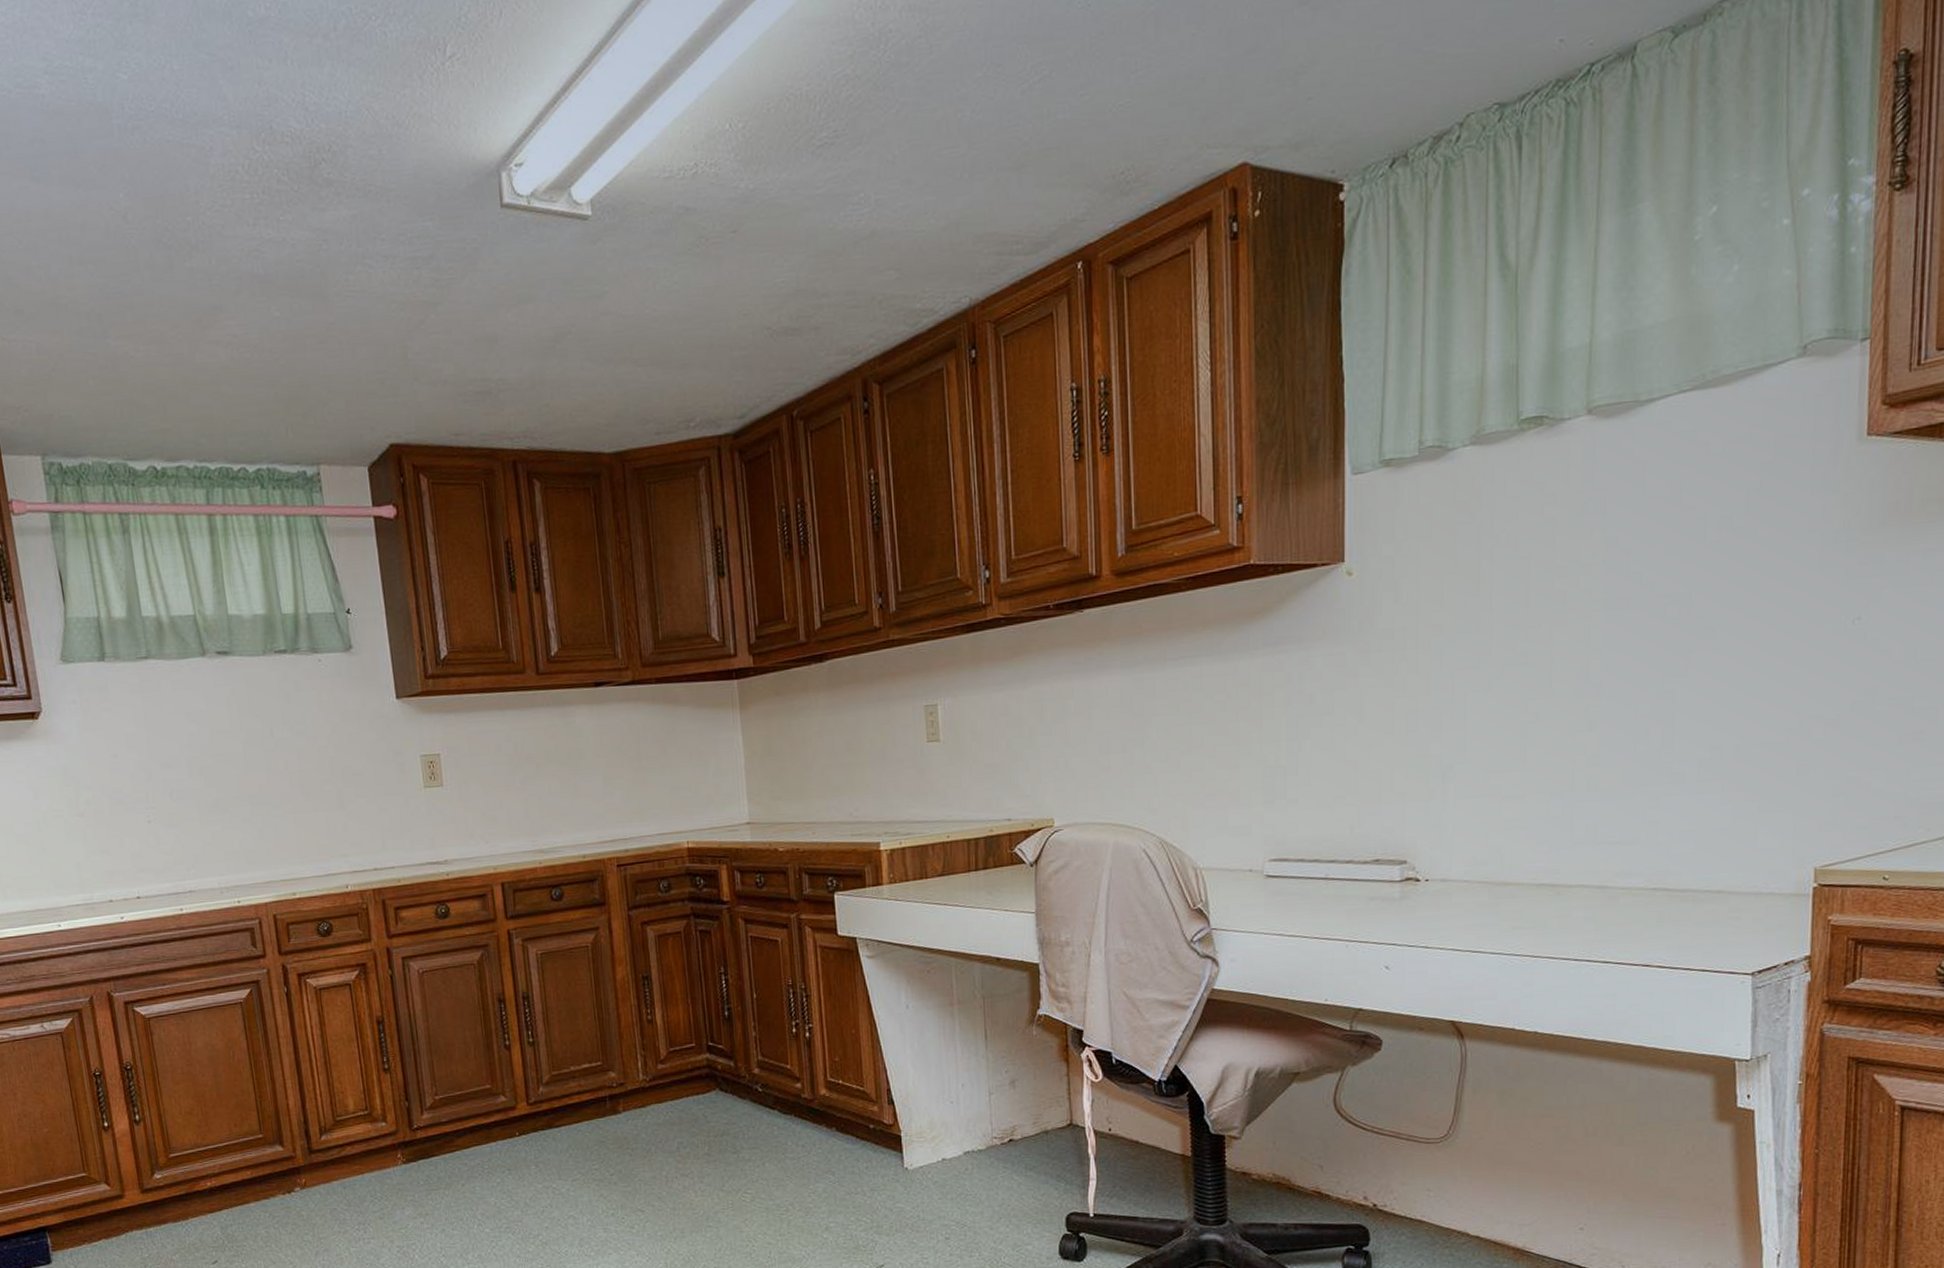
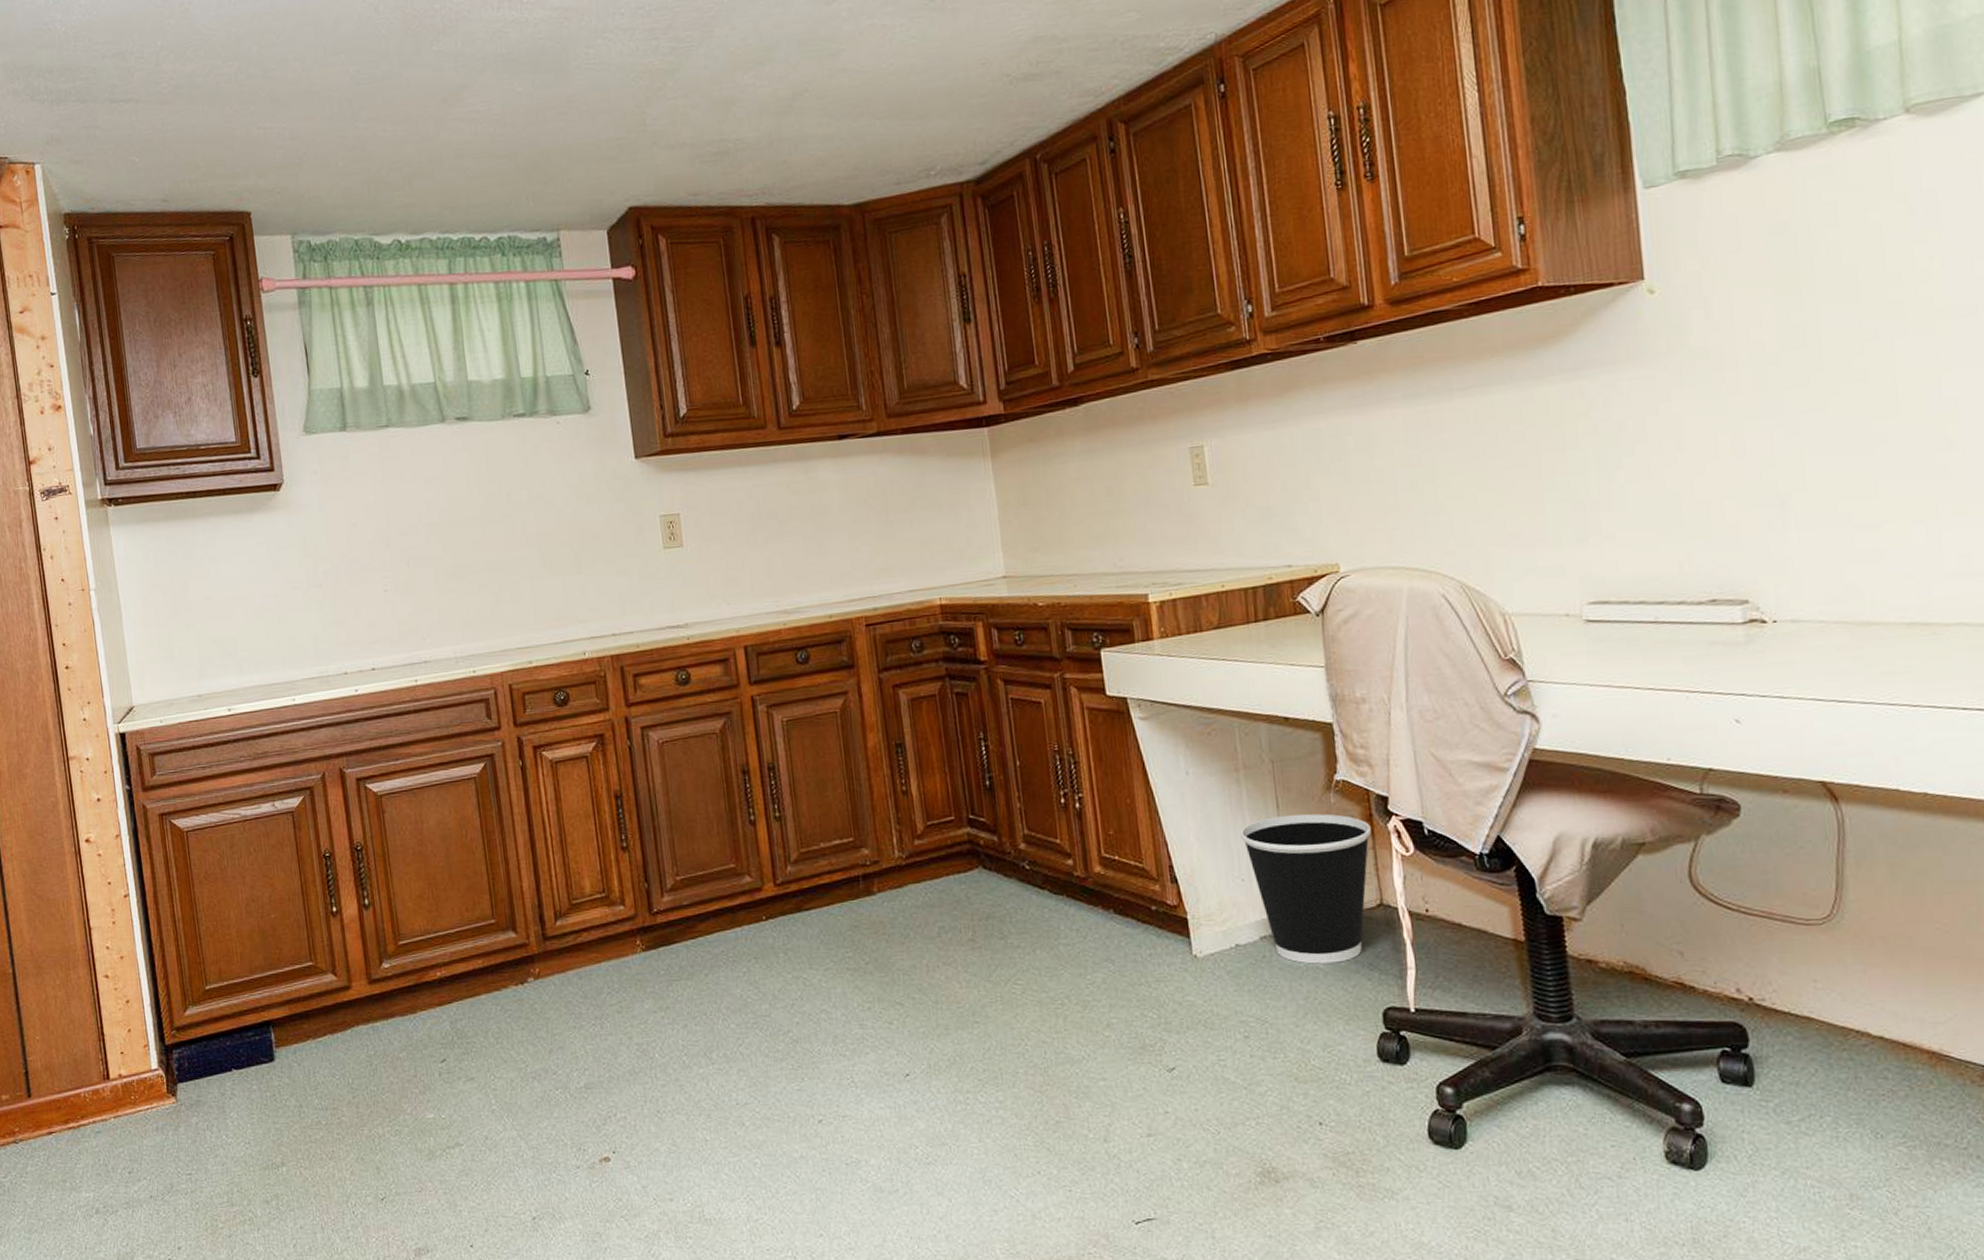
wastebasket: none [951,1044,1067,1176] -> present [1239,813,1371,964]

